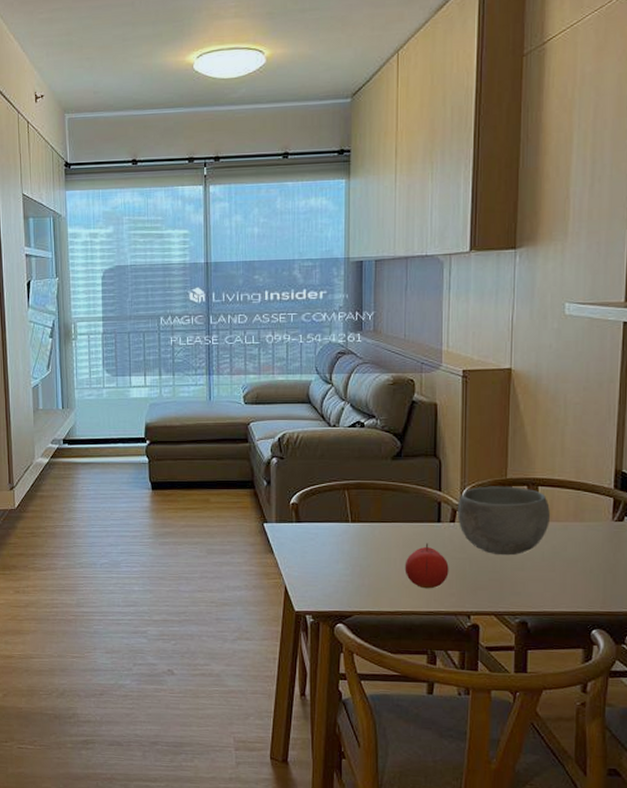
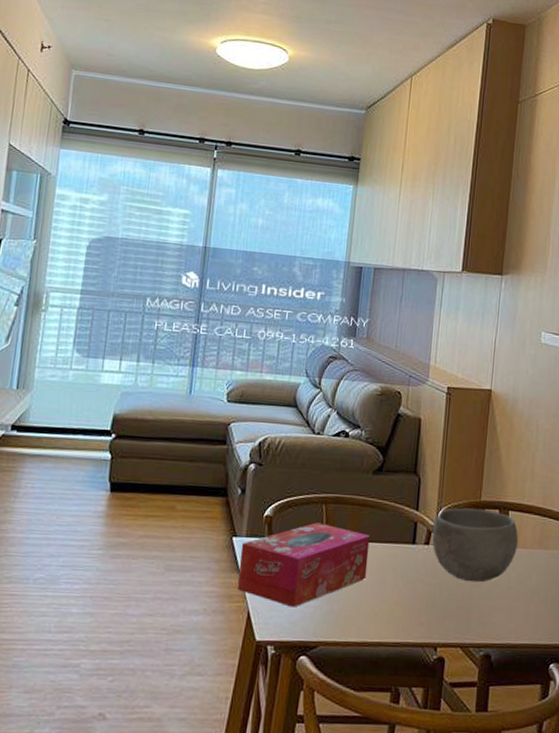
tissue box: none [272,507,394,582] -> present [236,522,370,607]
fruit: present [404,542,449,589] -> none [376,565,420,617]

